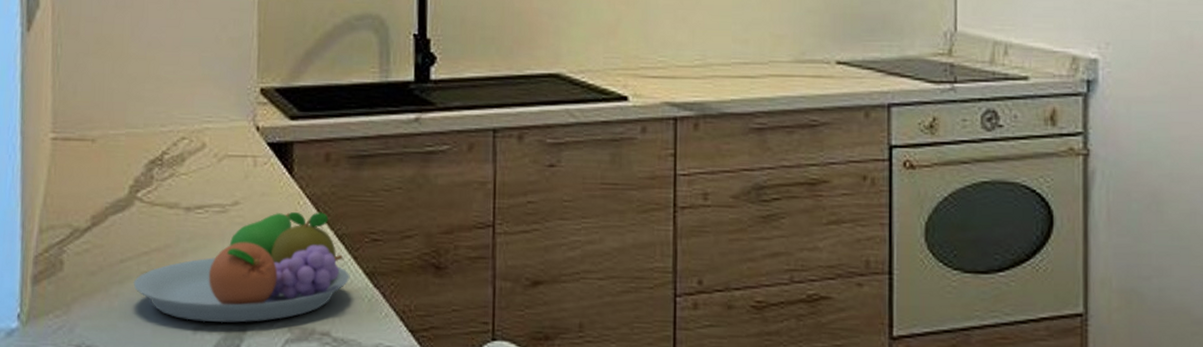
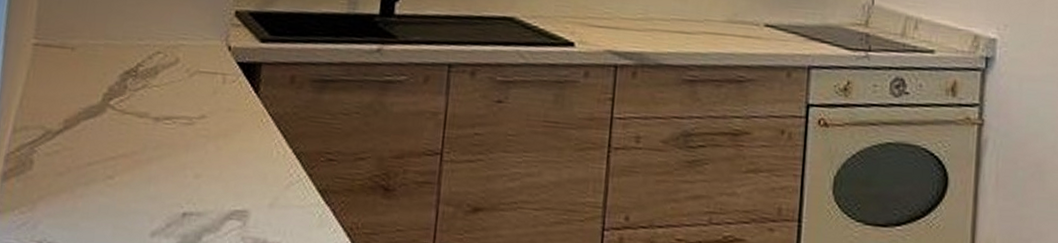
fruit bowl: present [133,211,350,323] -> none [98,128,304,230]

